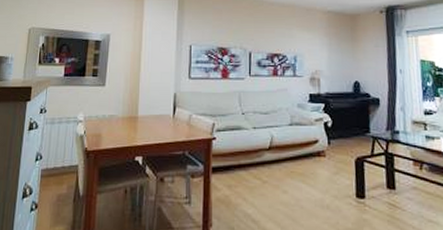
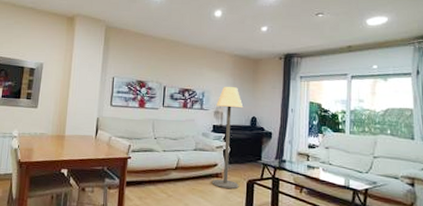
floor lamp: none [311,48,346,170] -> present [211,87,244,190]

